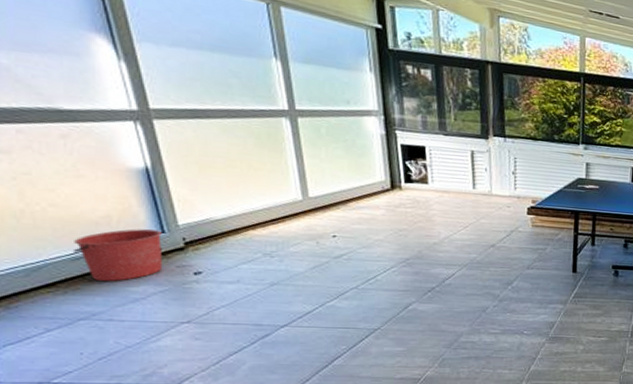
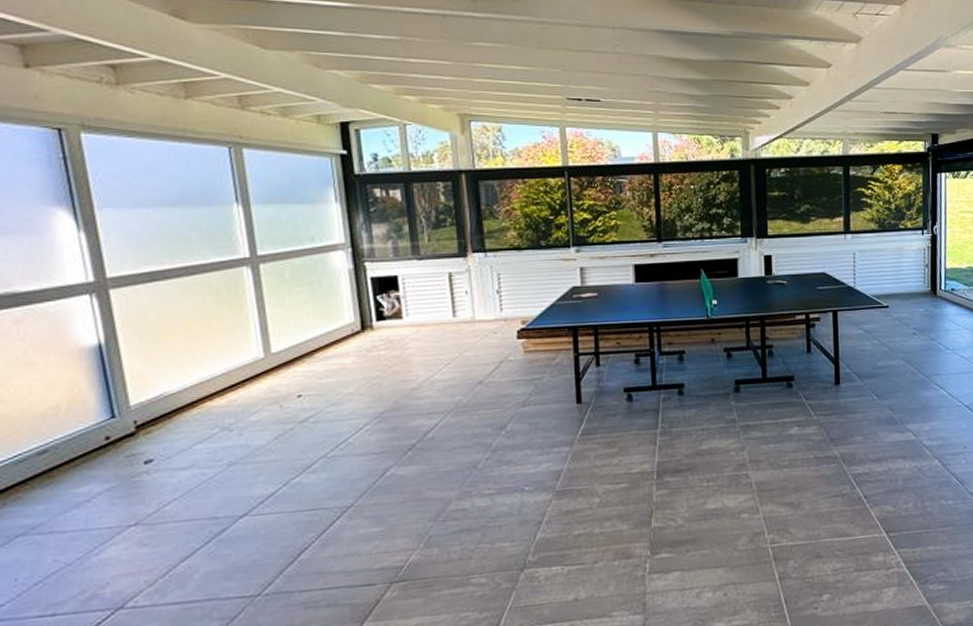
bucket: present [72,229,163,282] -> none [16,415,112,486]

